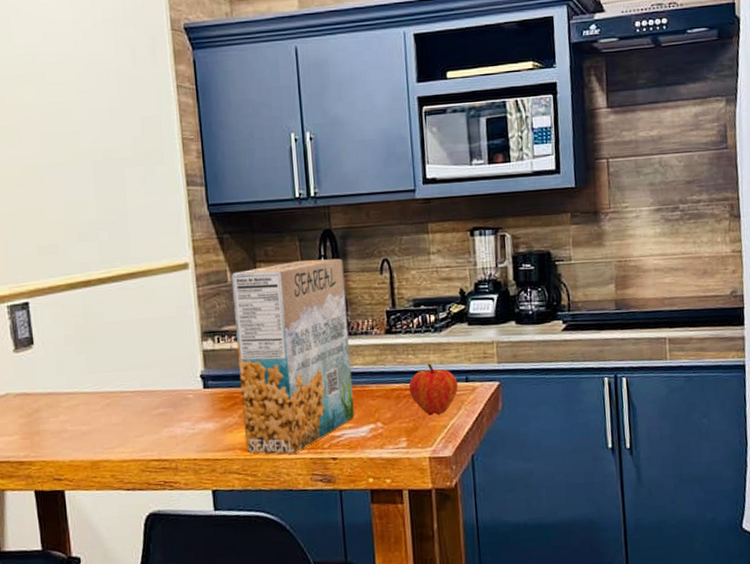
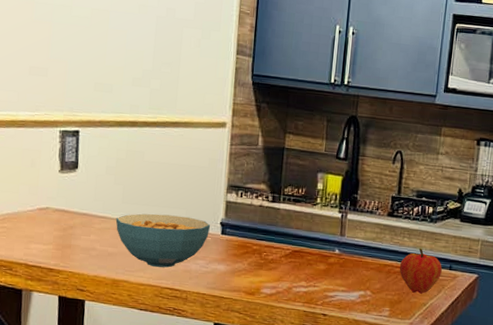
cereal bowl: none [84,375,190,439] -> present [115,213,211,268]
cereal box: present [231,258,354,454] -> none [249,138,362,304]

